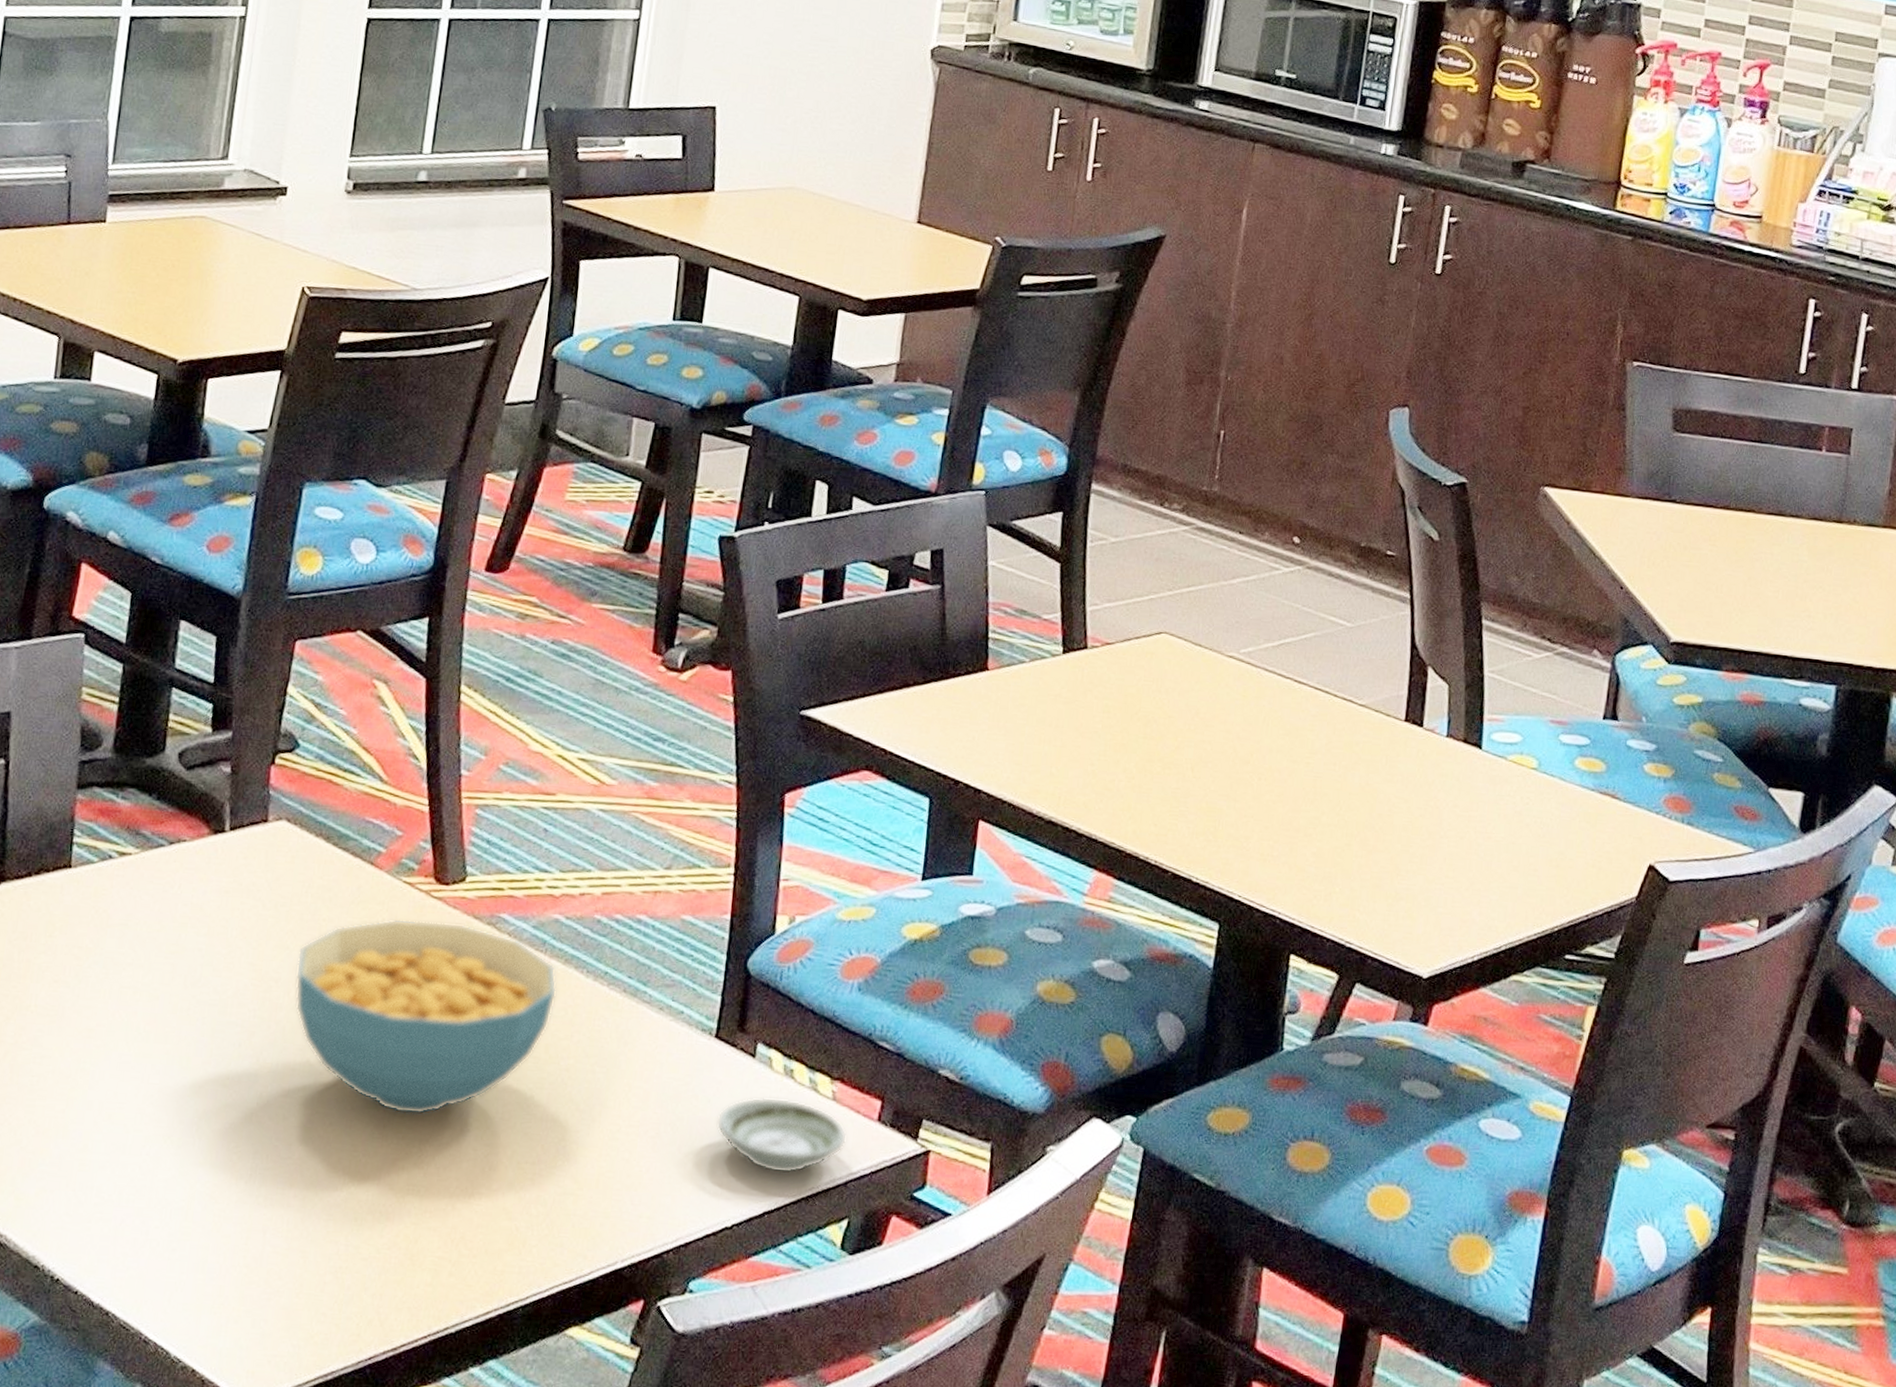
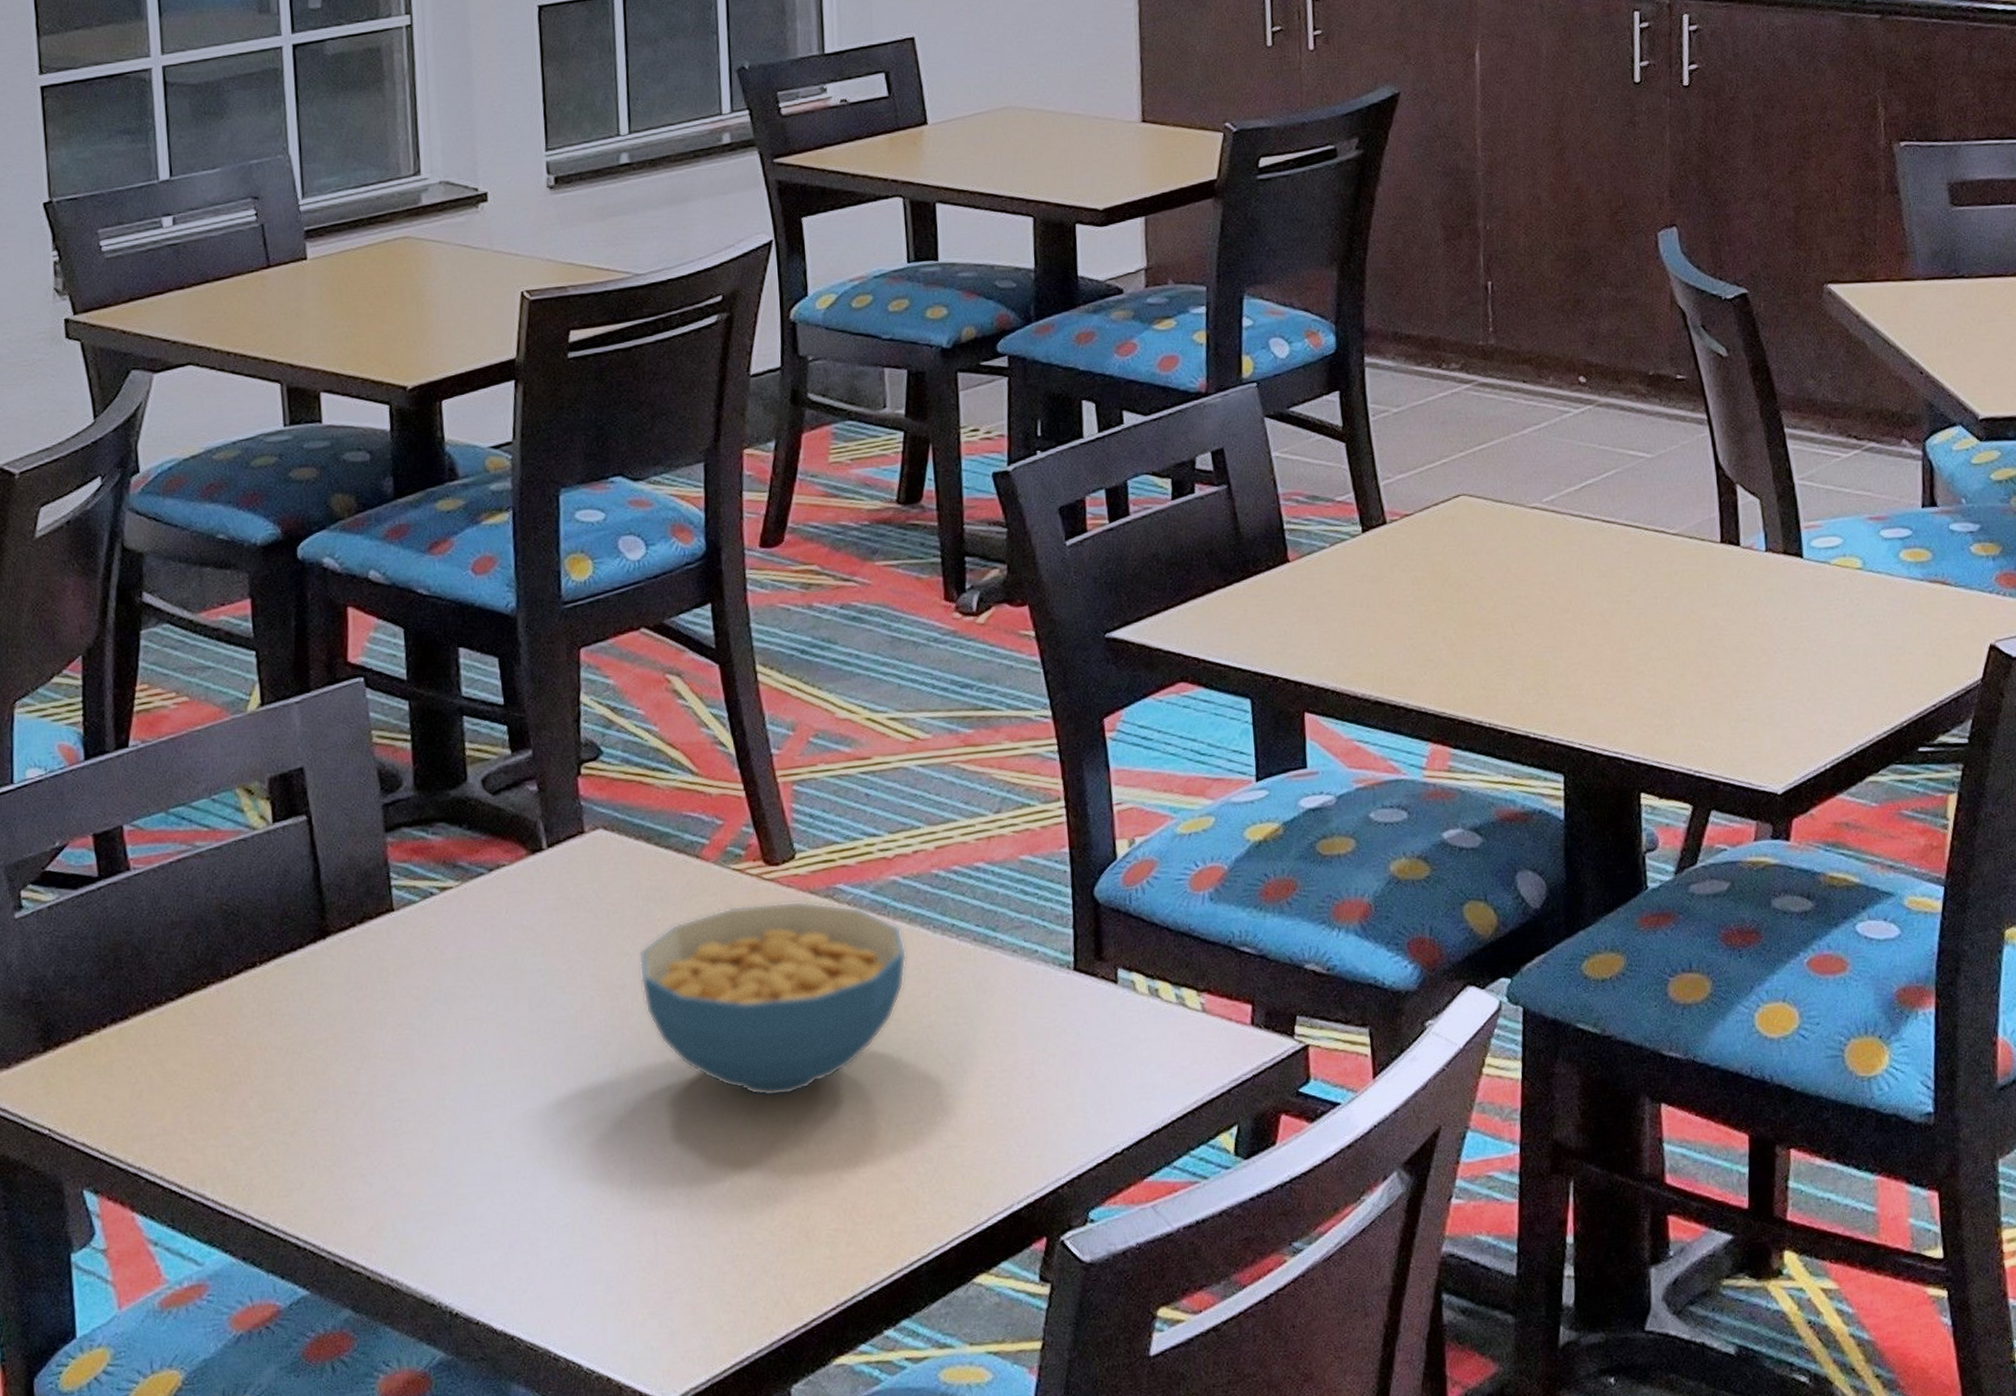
saucer: present [716,1096,848,1174] -> none [1089,1018,1224,1093]

